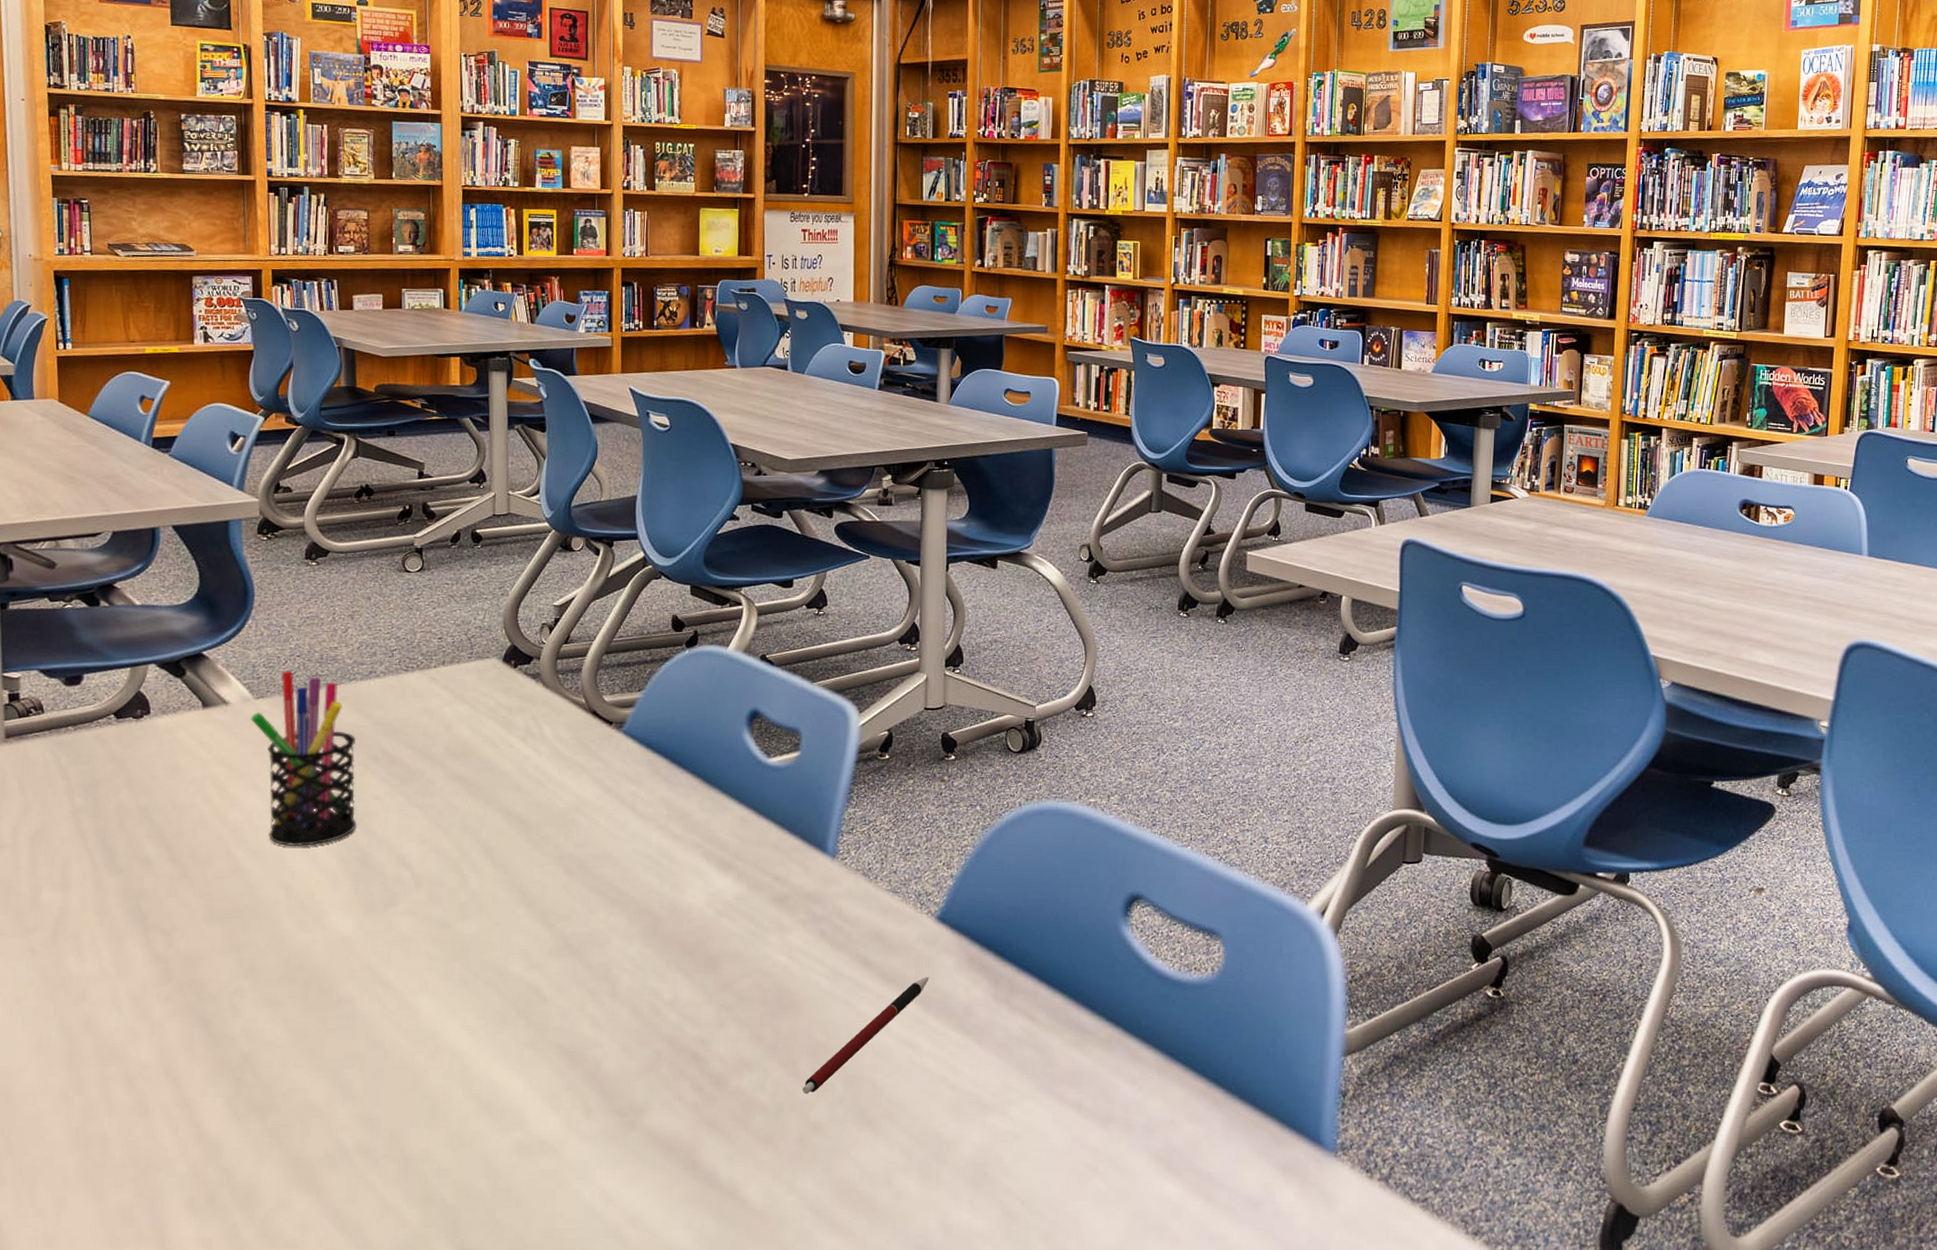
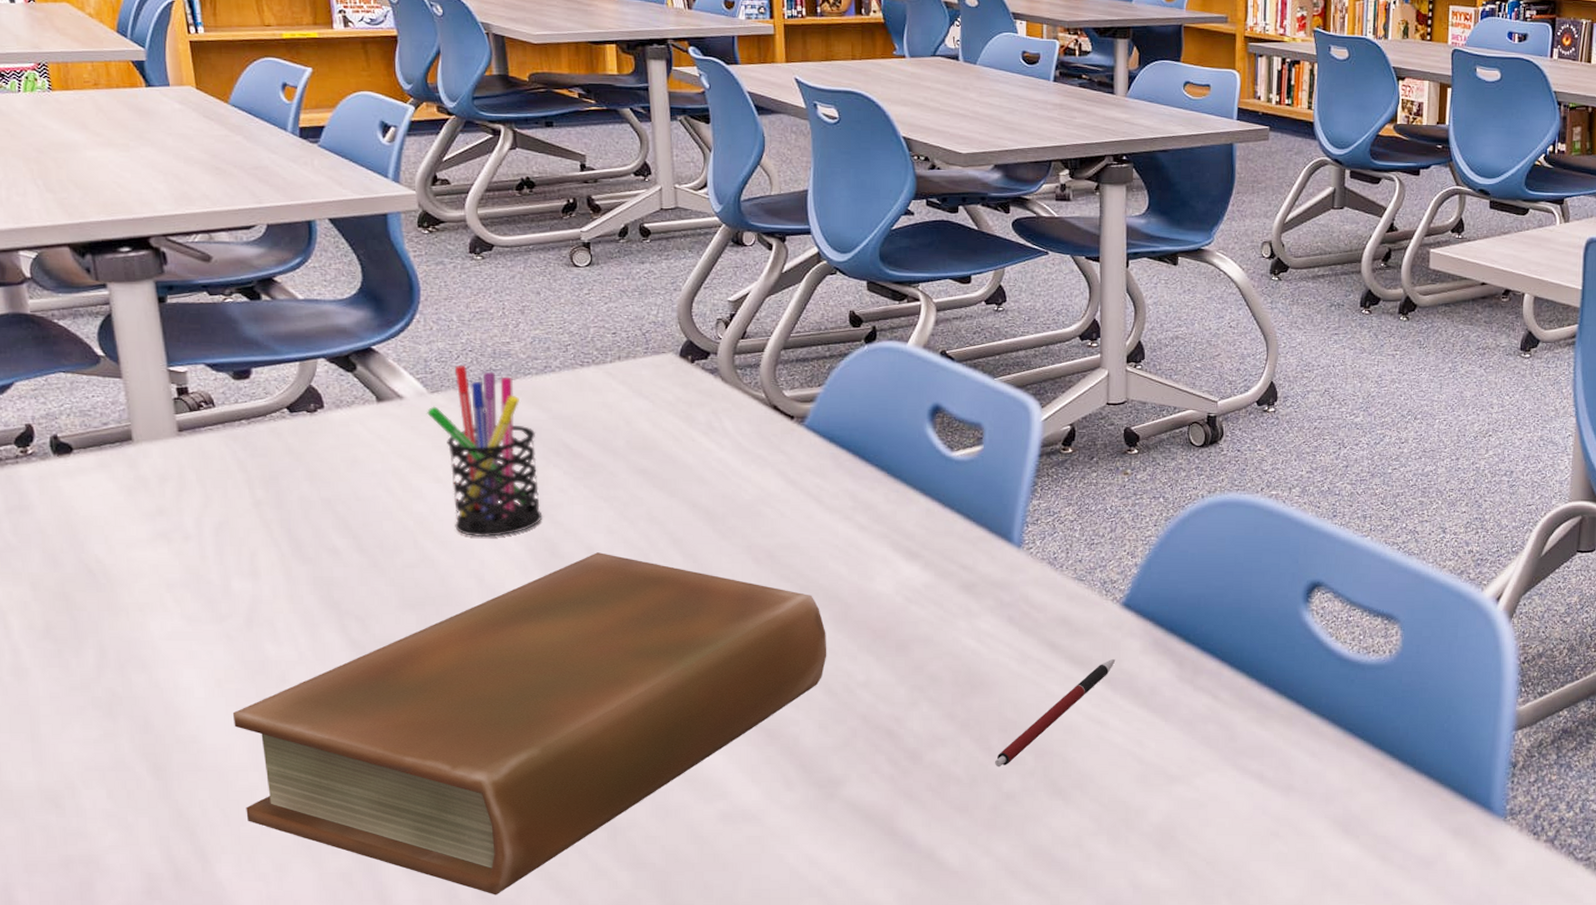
book: none [28,863,635,1234] -> present [232,552,827,895]

